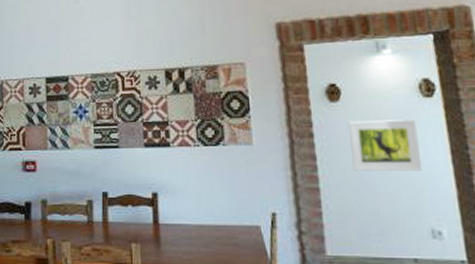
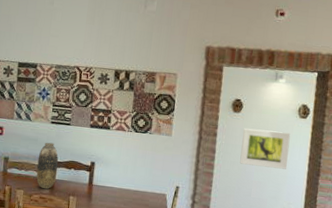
vase: none [83,173,111,238] -> present [36,142,59,189]

